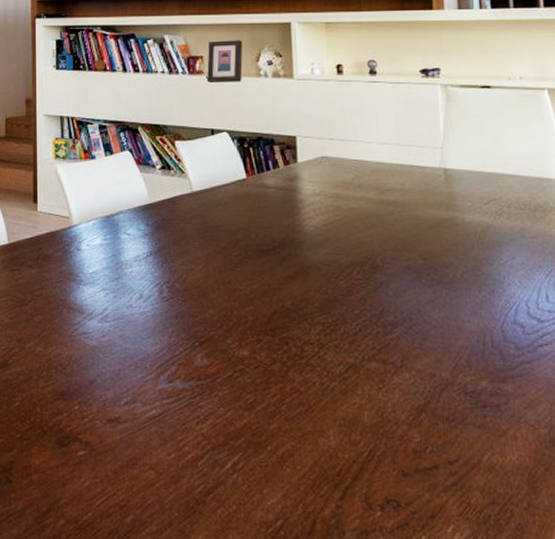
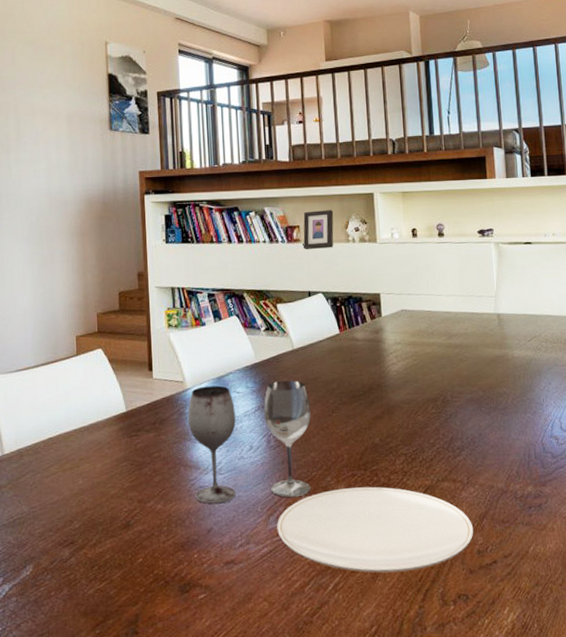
wineglass: none [73,224,211,358] -> present [187,380,311,504]
plate: none [167,354,409,462] -> present [277,486,474,573]

